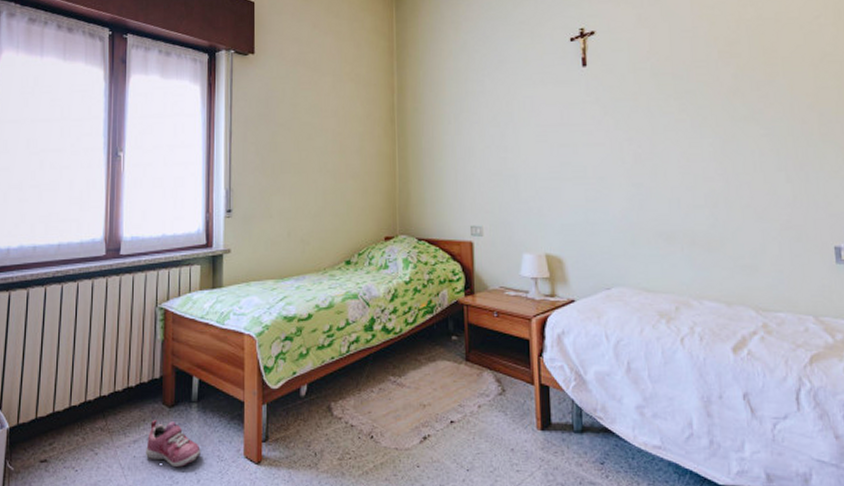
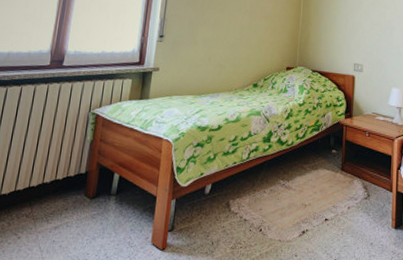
shoe: present [145,420,201,468] -> none [63,209,114,252]

